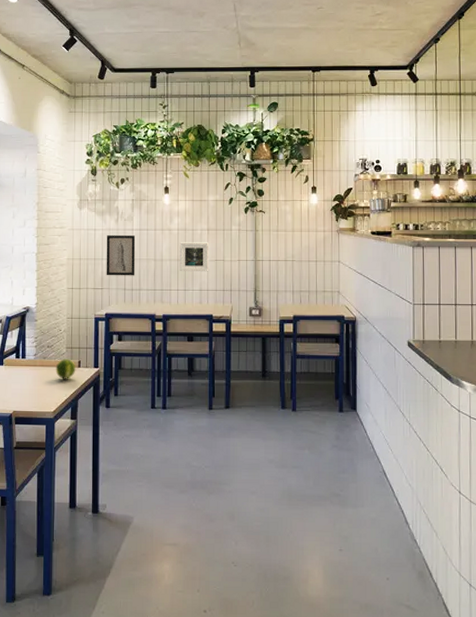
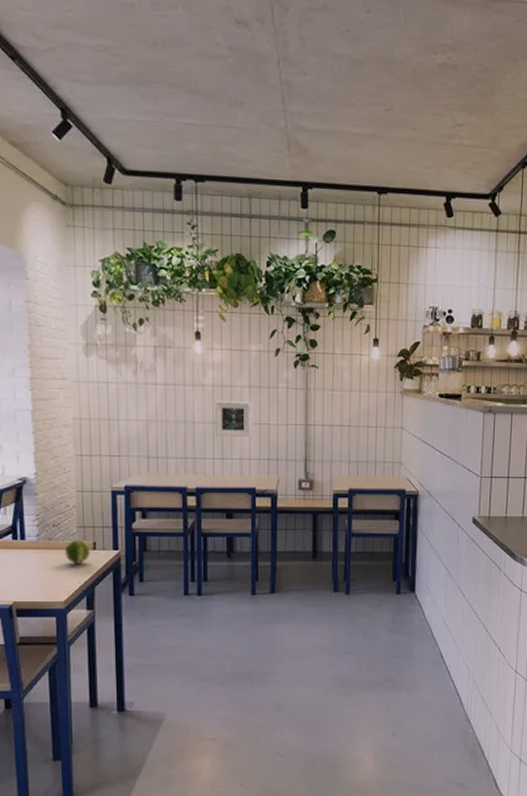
wall art: present [106,235,136,276] -> none [122,390,161,441]

